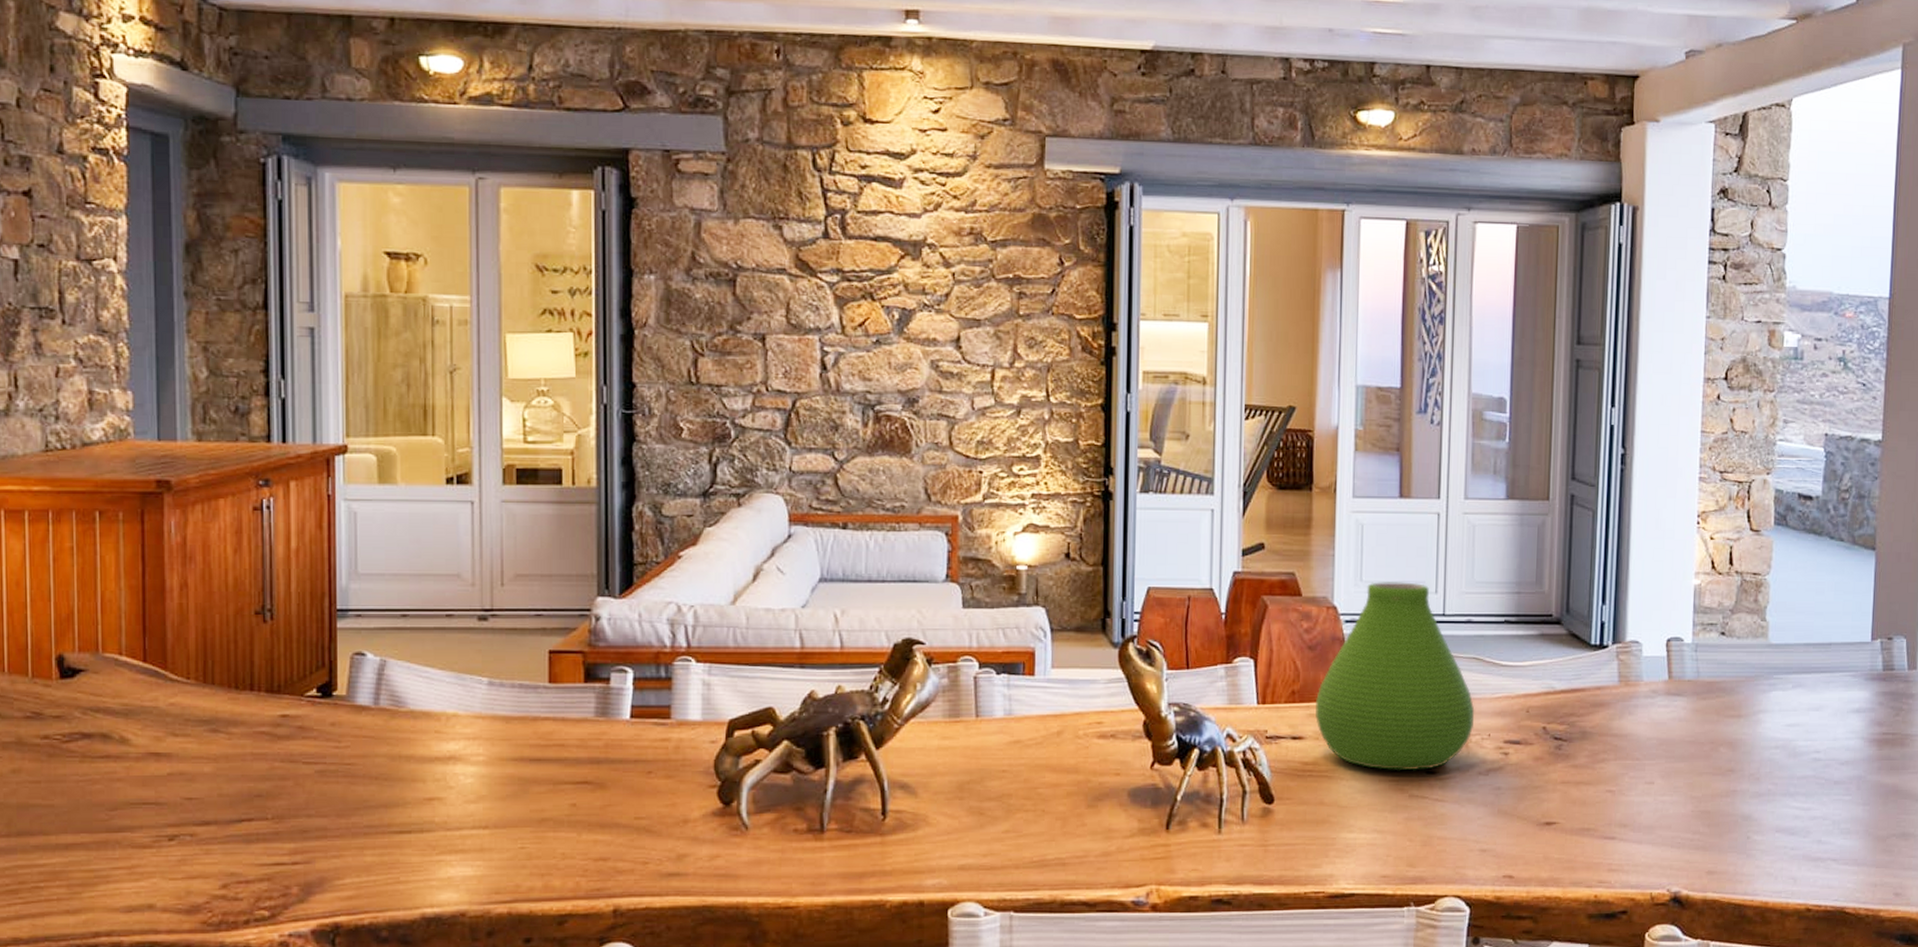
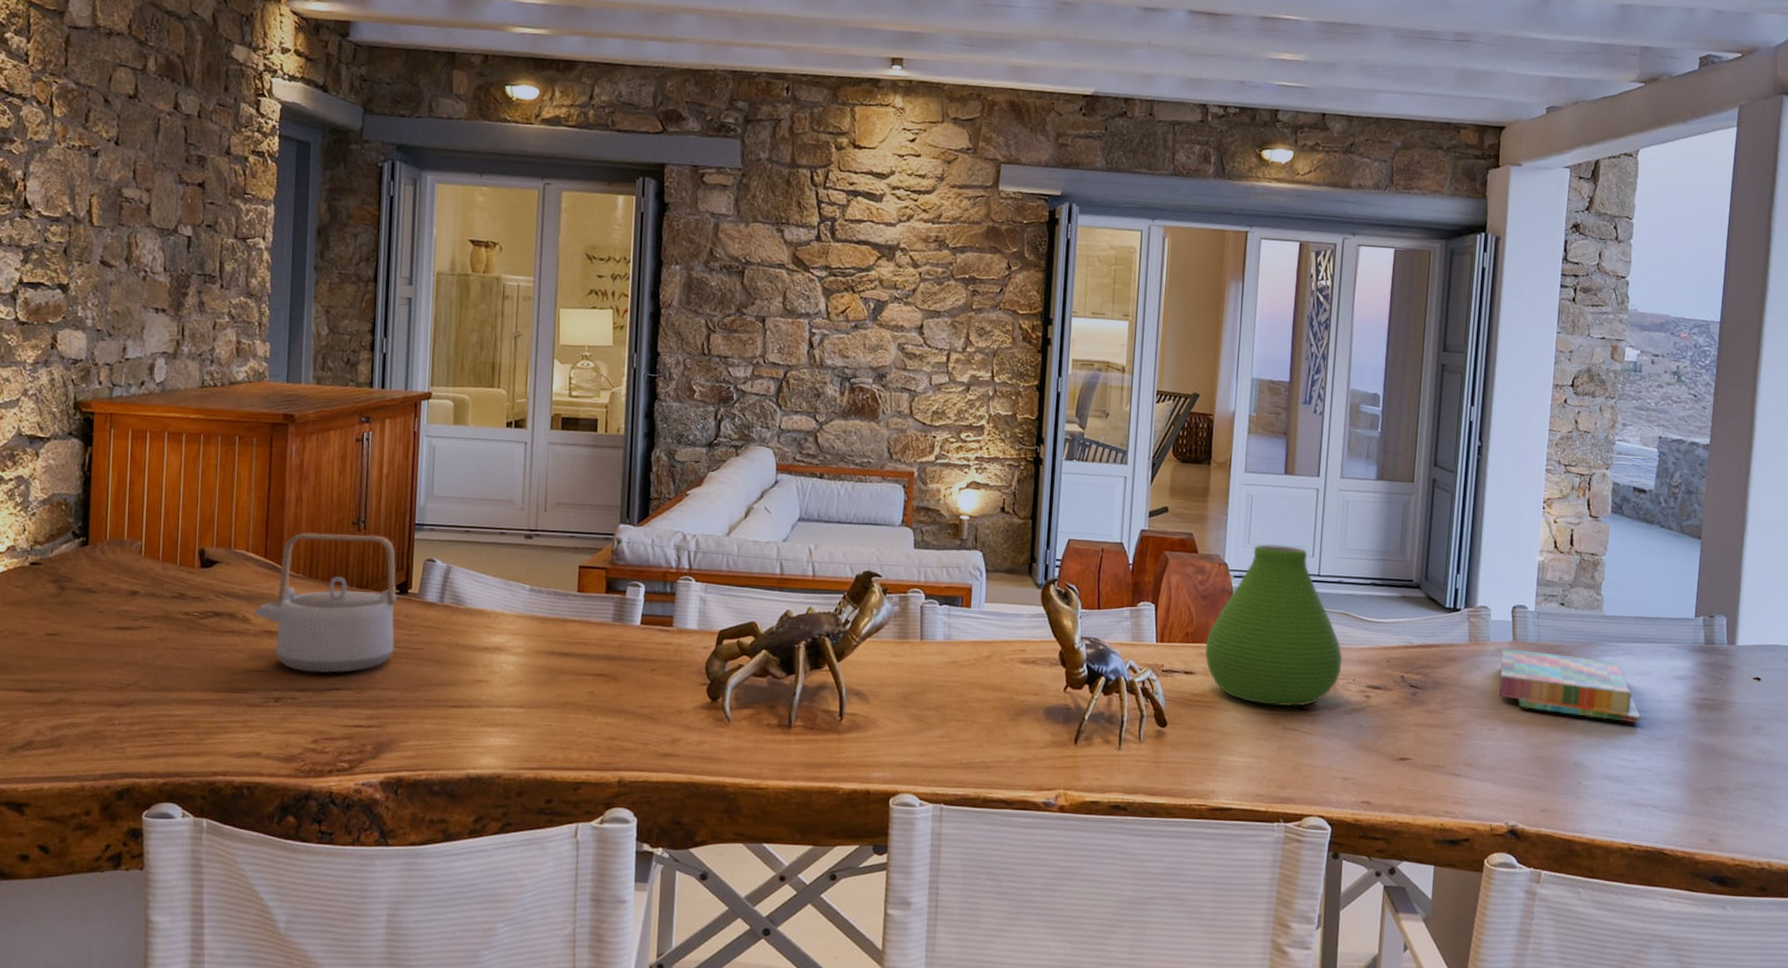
teapot: none [135,626,319,802] -> present [254,532,397,673]
board game: none [1654,688,1814,766] -> present [1499,648,1640,724]

